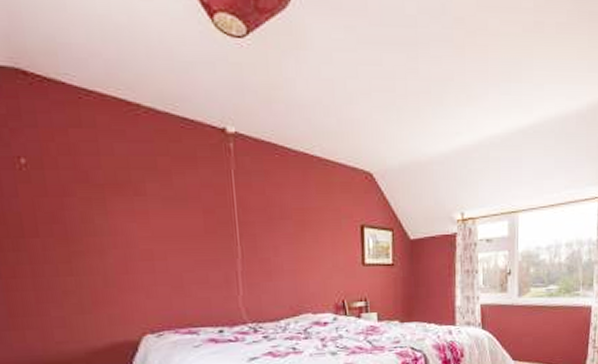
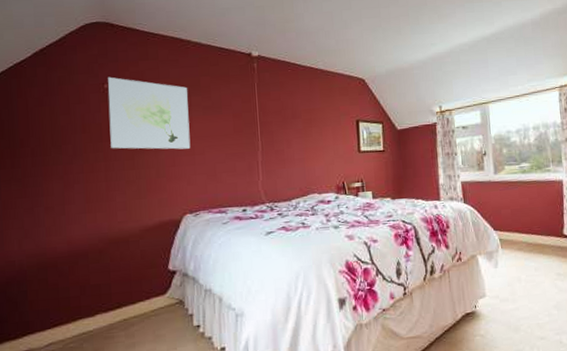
wall art: none [25,147,148,252] -> present [108,76,191,150]

